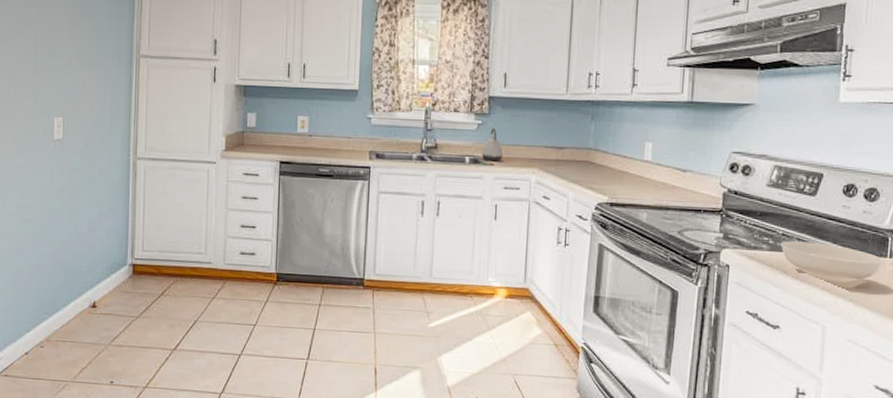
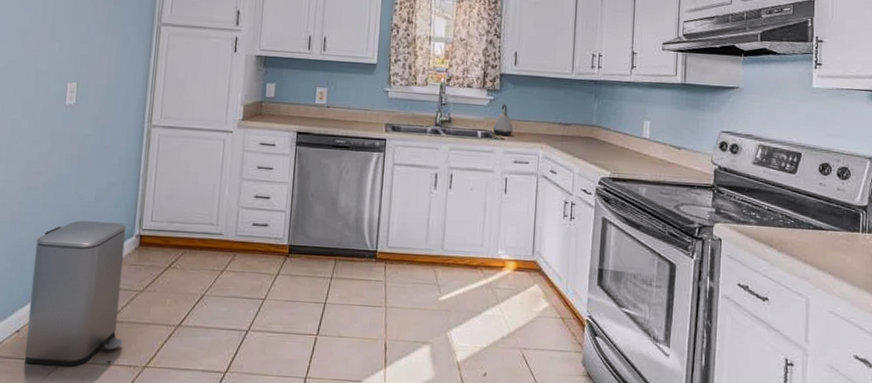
pedal bin: none [34,251,123,387] -> present [24,220,127,367]
bowl: present [780,241,883,284] -> none [766,216,857,257]

